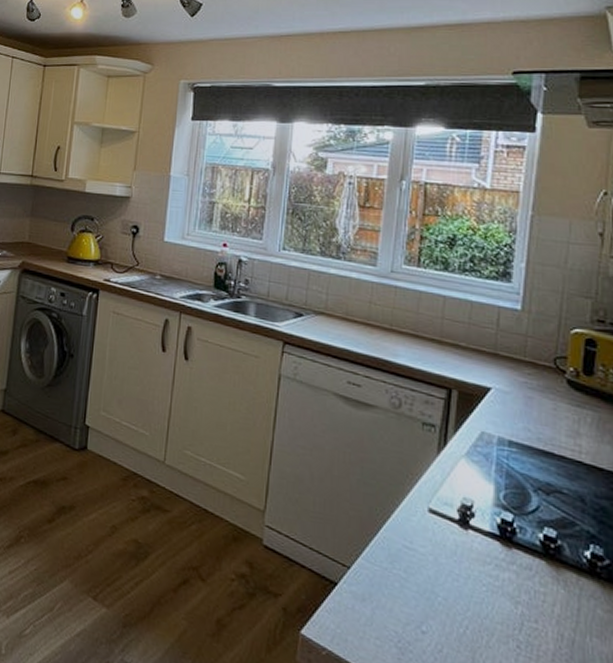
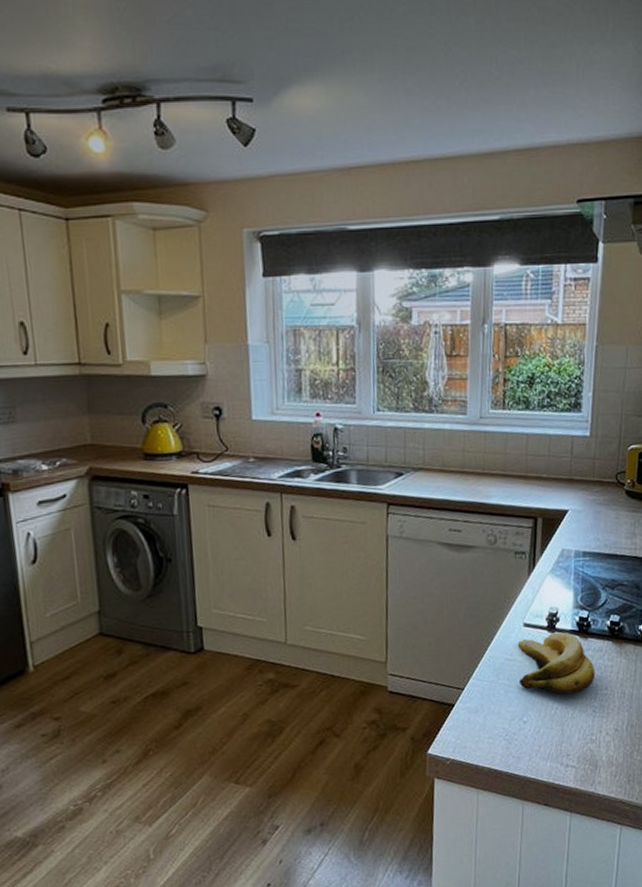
banana: none [418,527,521,616] -> present [518,632,595,695]

